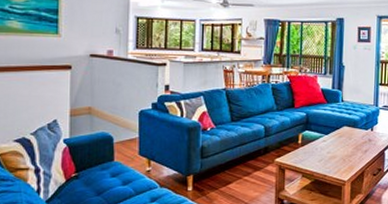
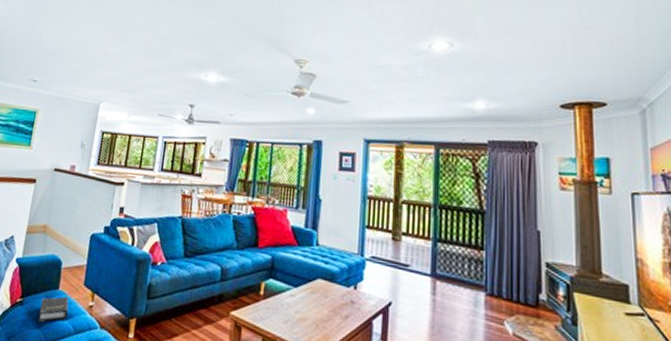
hardback book: none [96,166,127,191] -> present [37,296,69,323]

